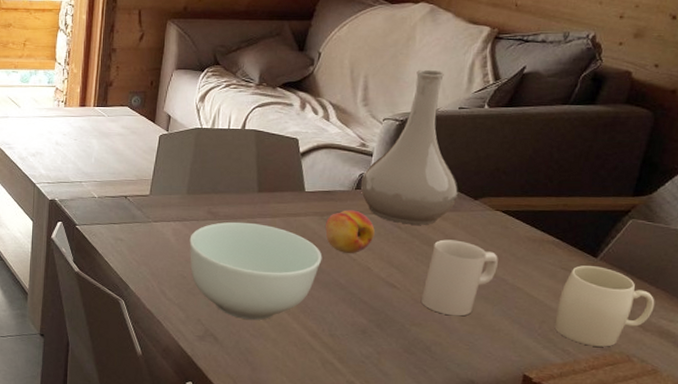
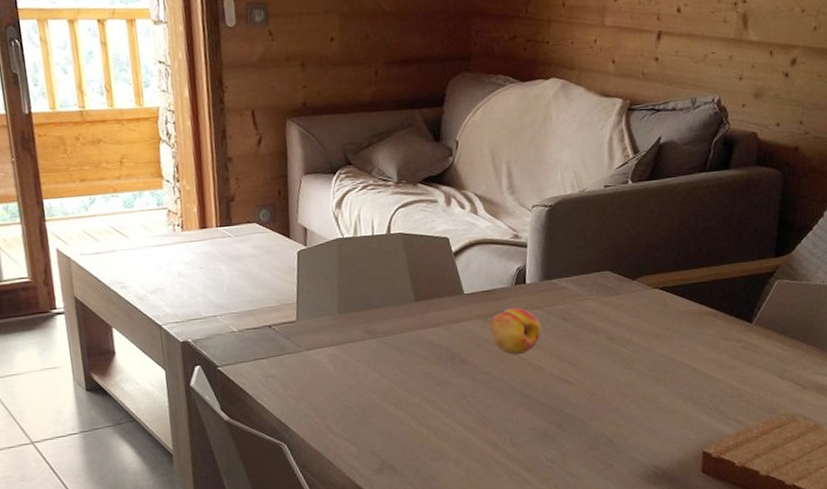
bowl: present [189,221,322,320] -> none [348,335,493,443]
vase: present [360,69,458,225] -> none [519,148,616,315]
cup: present [420,239,498,317] -> none [596,324,664,404]
mug: present [554,265,655,347] -> none [723,331,809,412]

